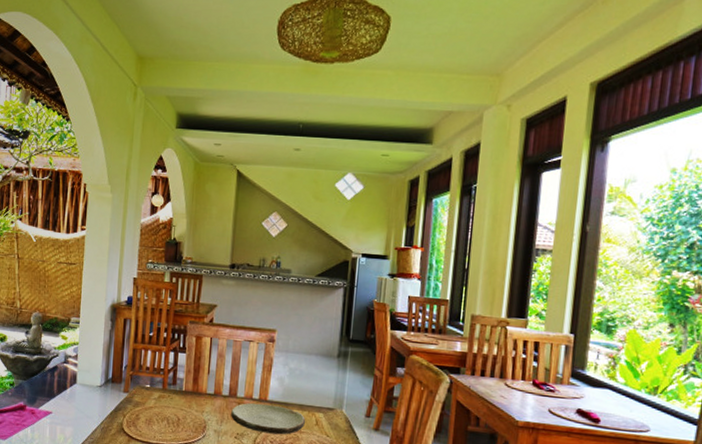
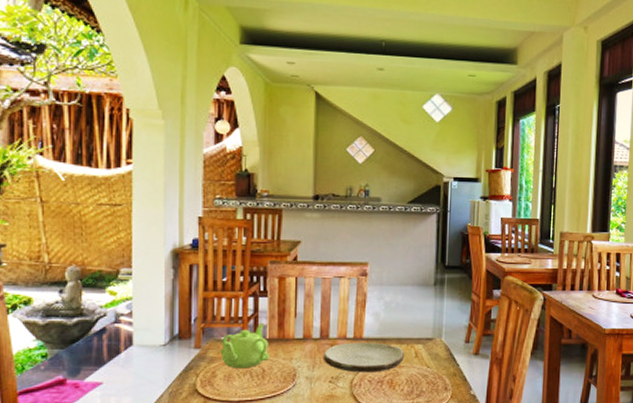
teapot: none [144,375,185,416] -> present [220,322,270,369]

